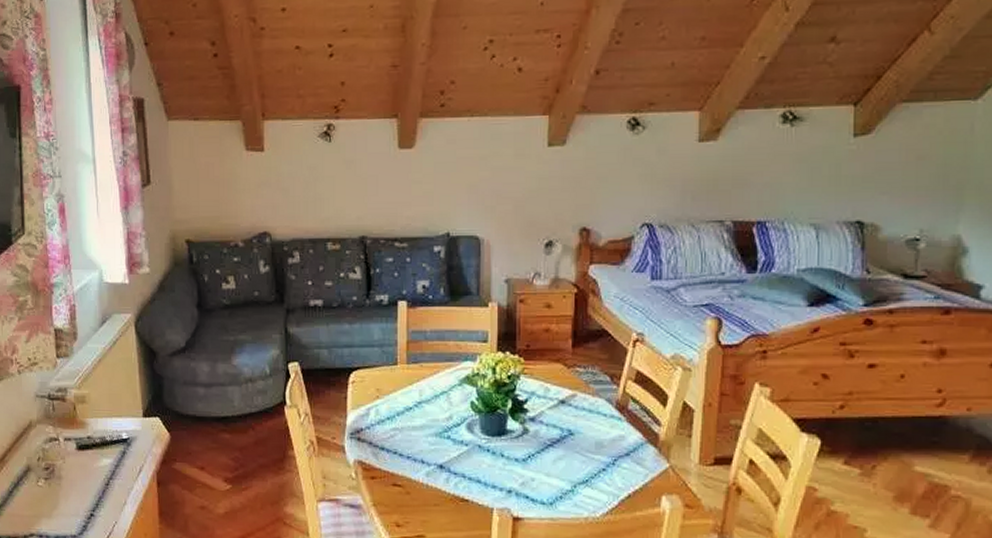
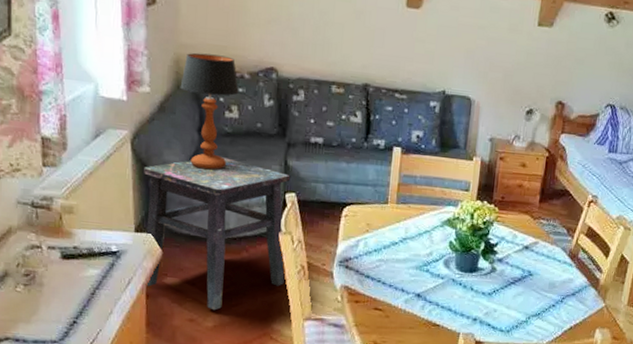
side table: none [148,331,294,496] -> present [144,157,291,311]
table lamp: none [177,226,234,346] -> present [180,52,239,170]

